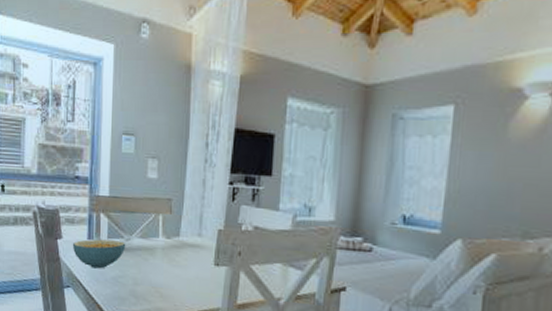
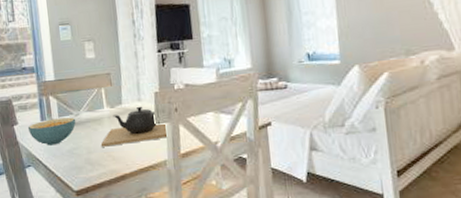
teapot: none [149,242,225,284] -> present [100,106,168,147]

